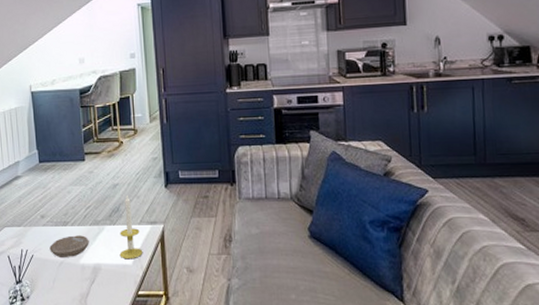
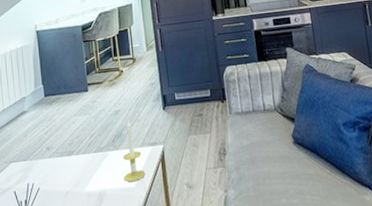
bowl: present [49,235,89,259] -> none [55,163,94,188]

